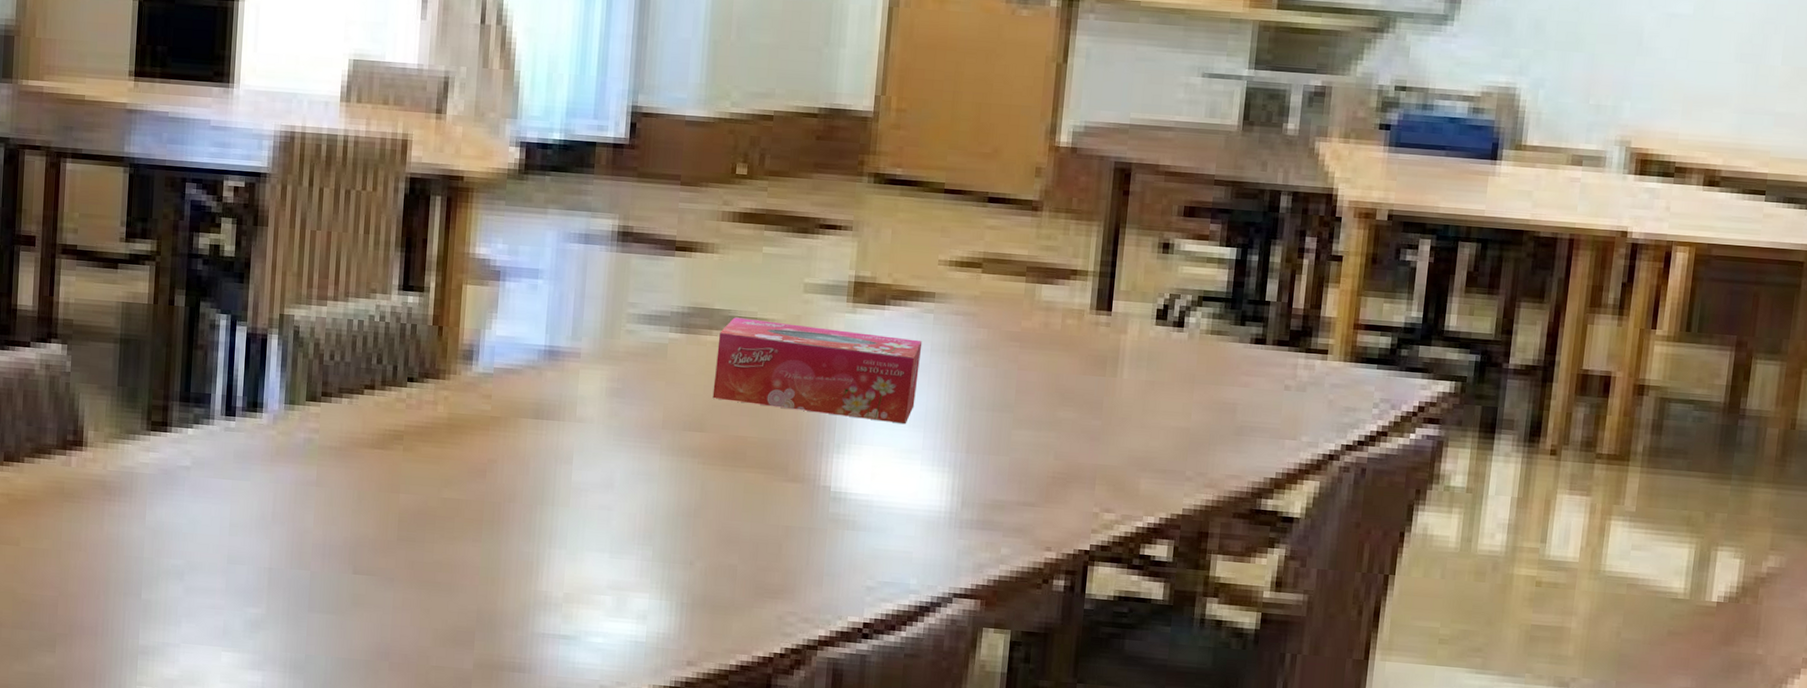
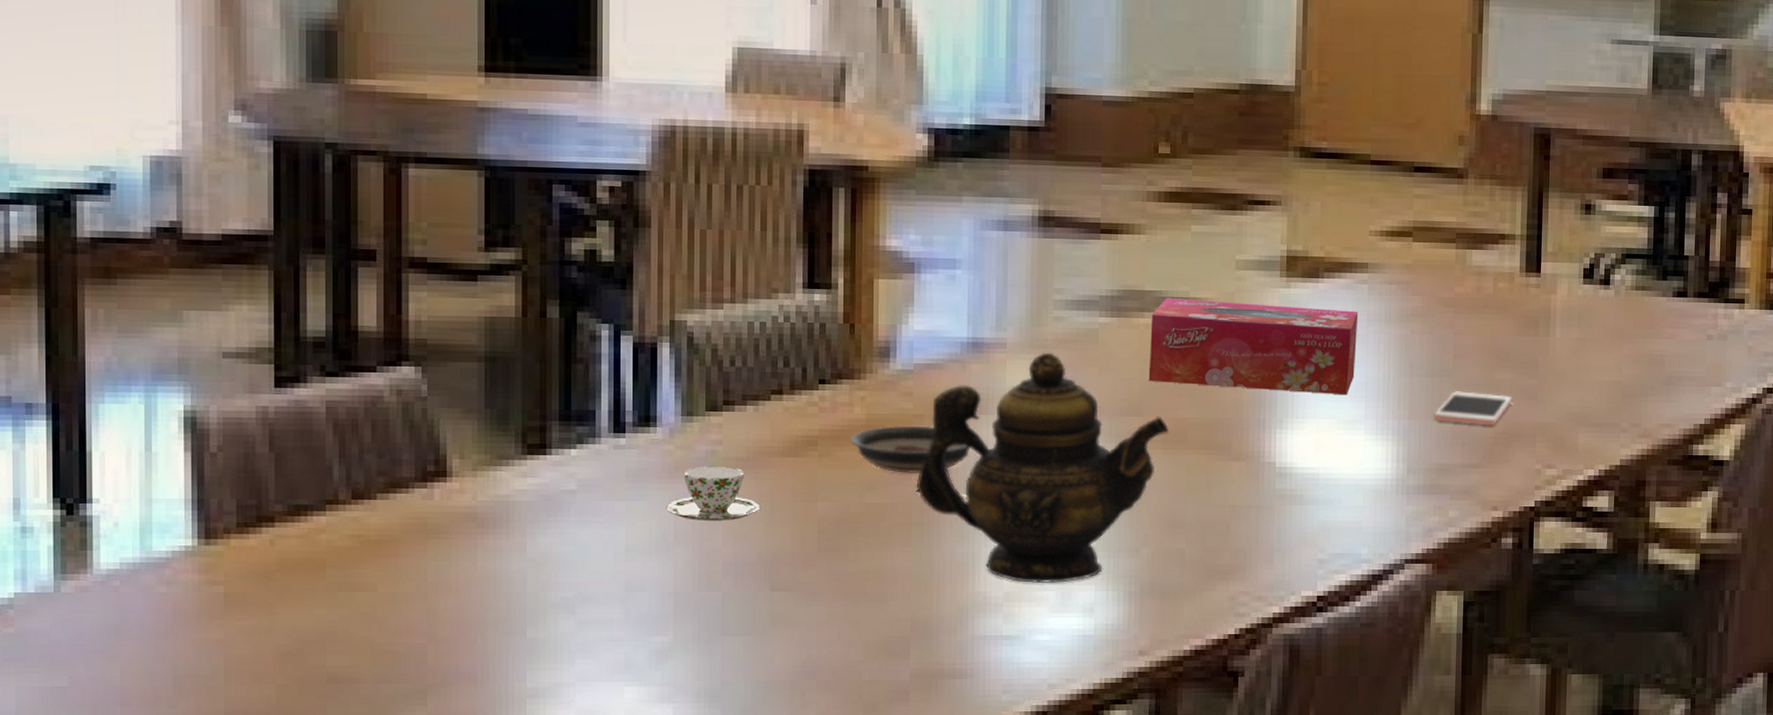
teacup: none [266,452,349,505] -> present [666,465,761,521]
saucer: none [432,425,542,473] -> present [850,425,971,473]
teapot: none [489,363,729,588] -> present [916,352,1169,584]
cell phone: none [991,427,1074,465] -> present [1433,391,1513,426]

